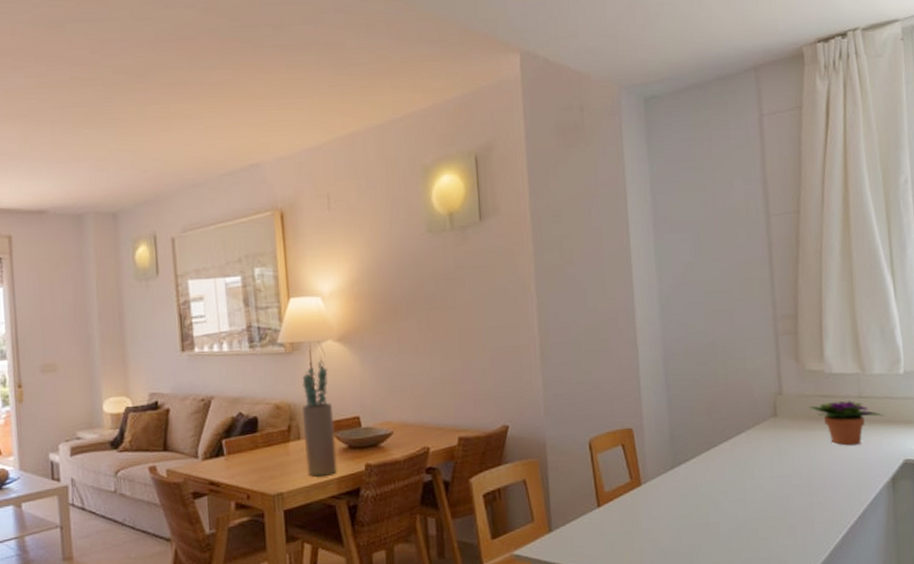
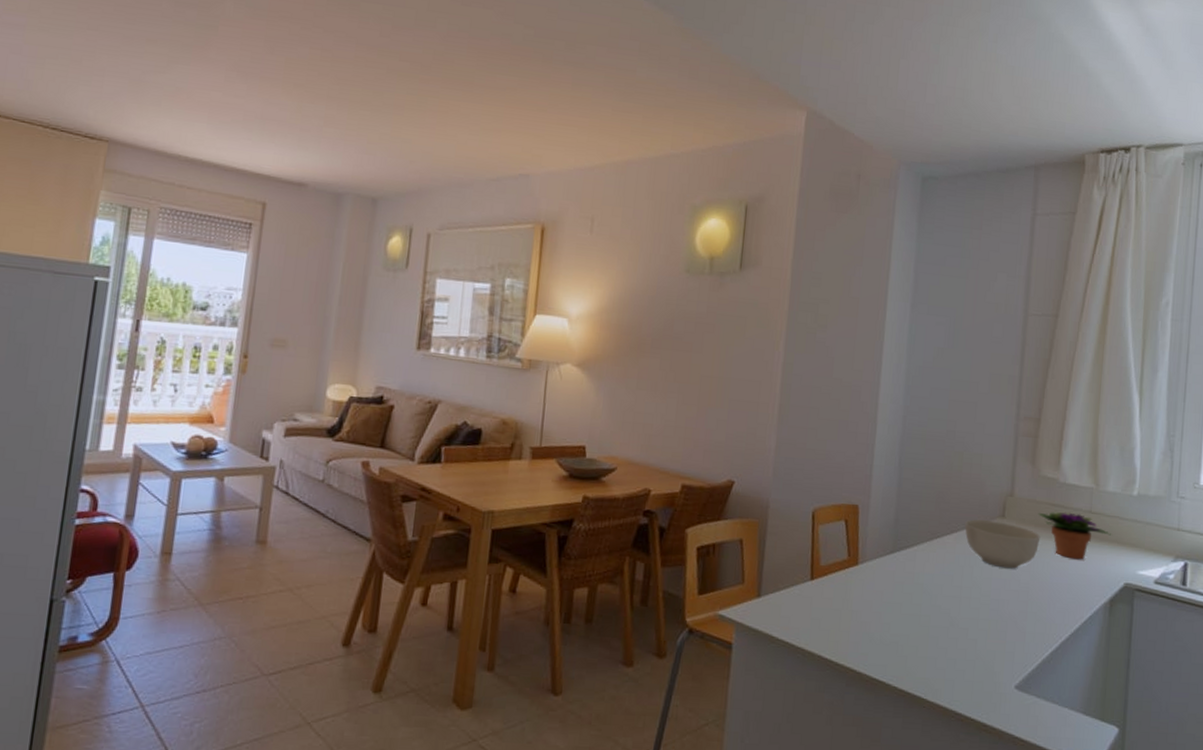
vase: present [301,356,337,478] -> none [522,378,562,502]
bowl: none [739,421,815,465] -> present [965,519,1041,569]

